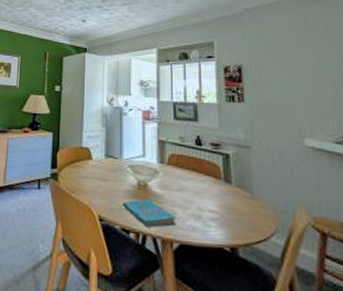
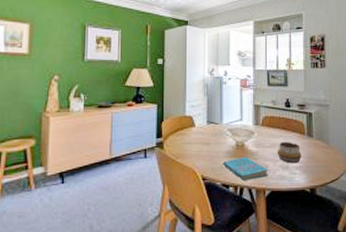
decorative bowl: none [186,186,218,214] -> present [277,142,302,164]

